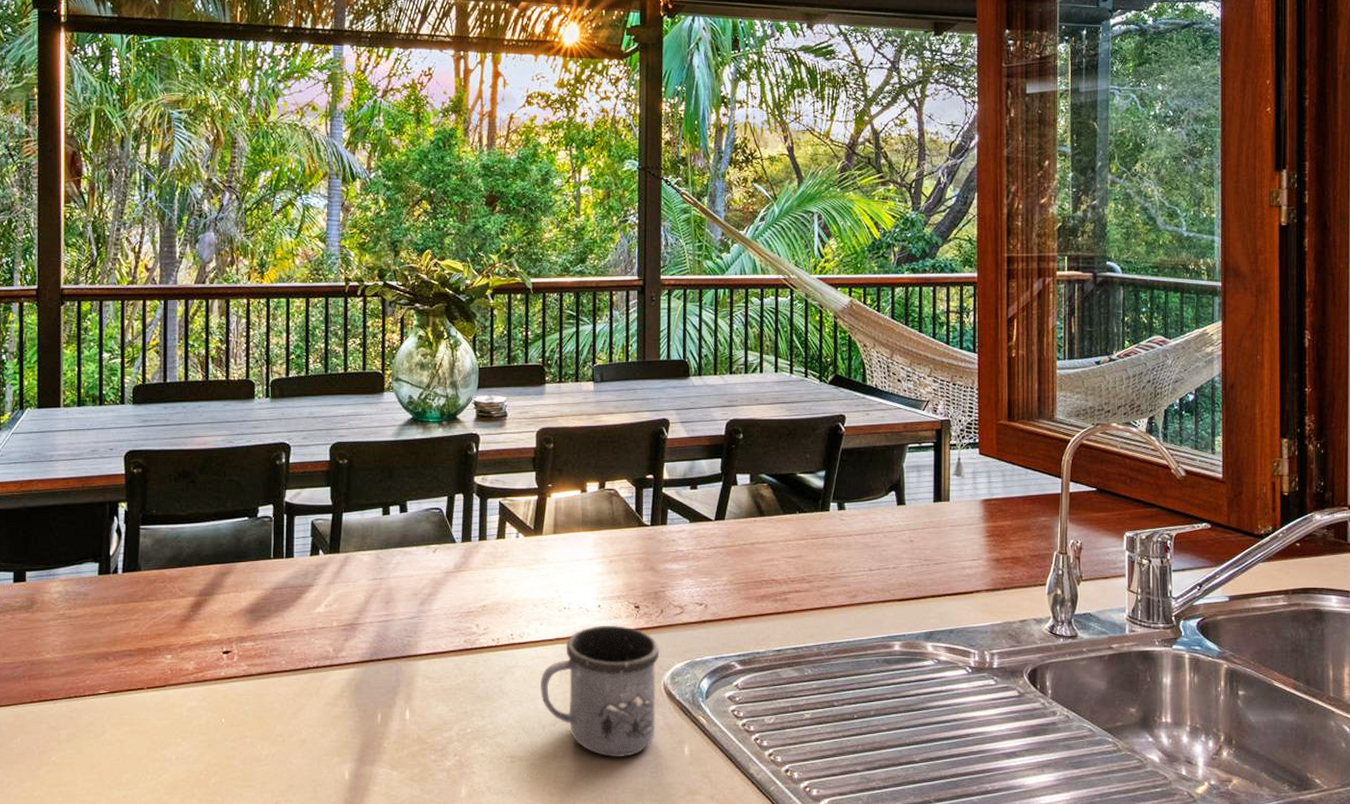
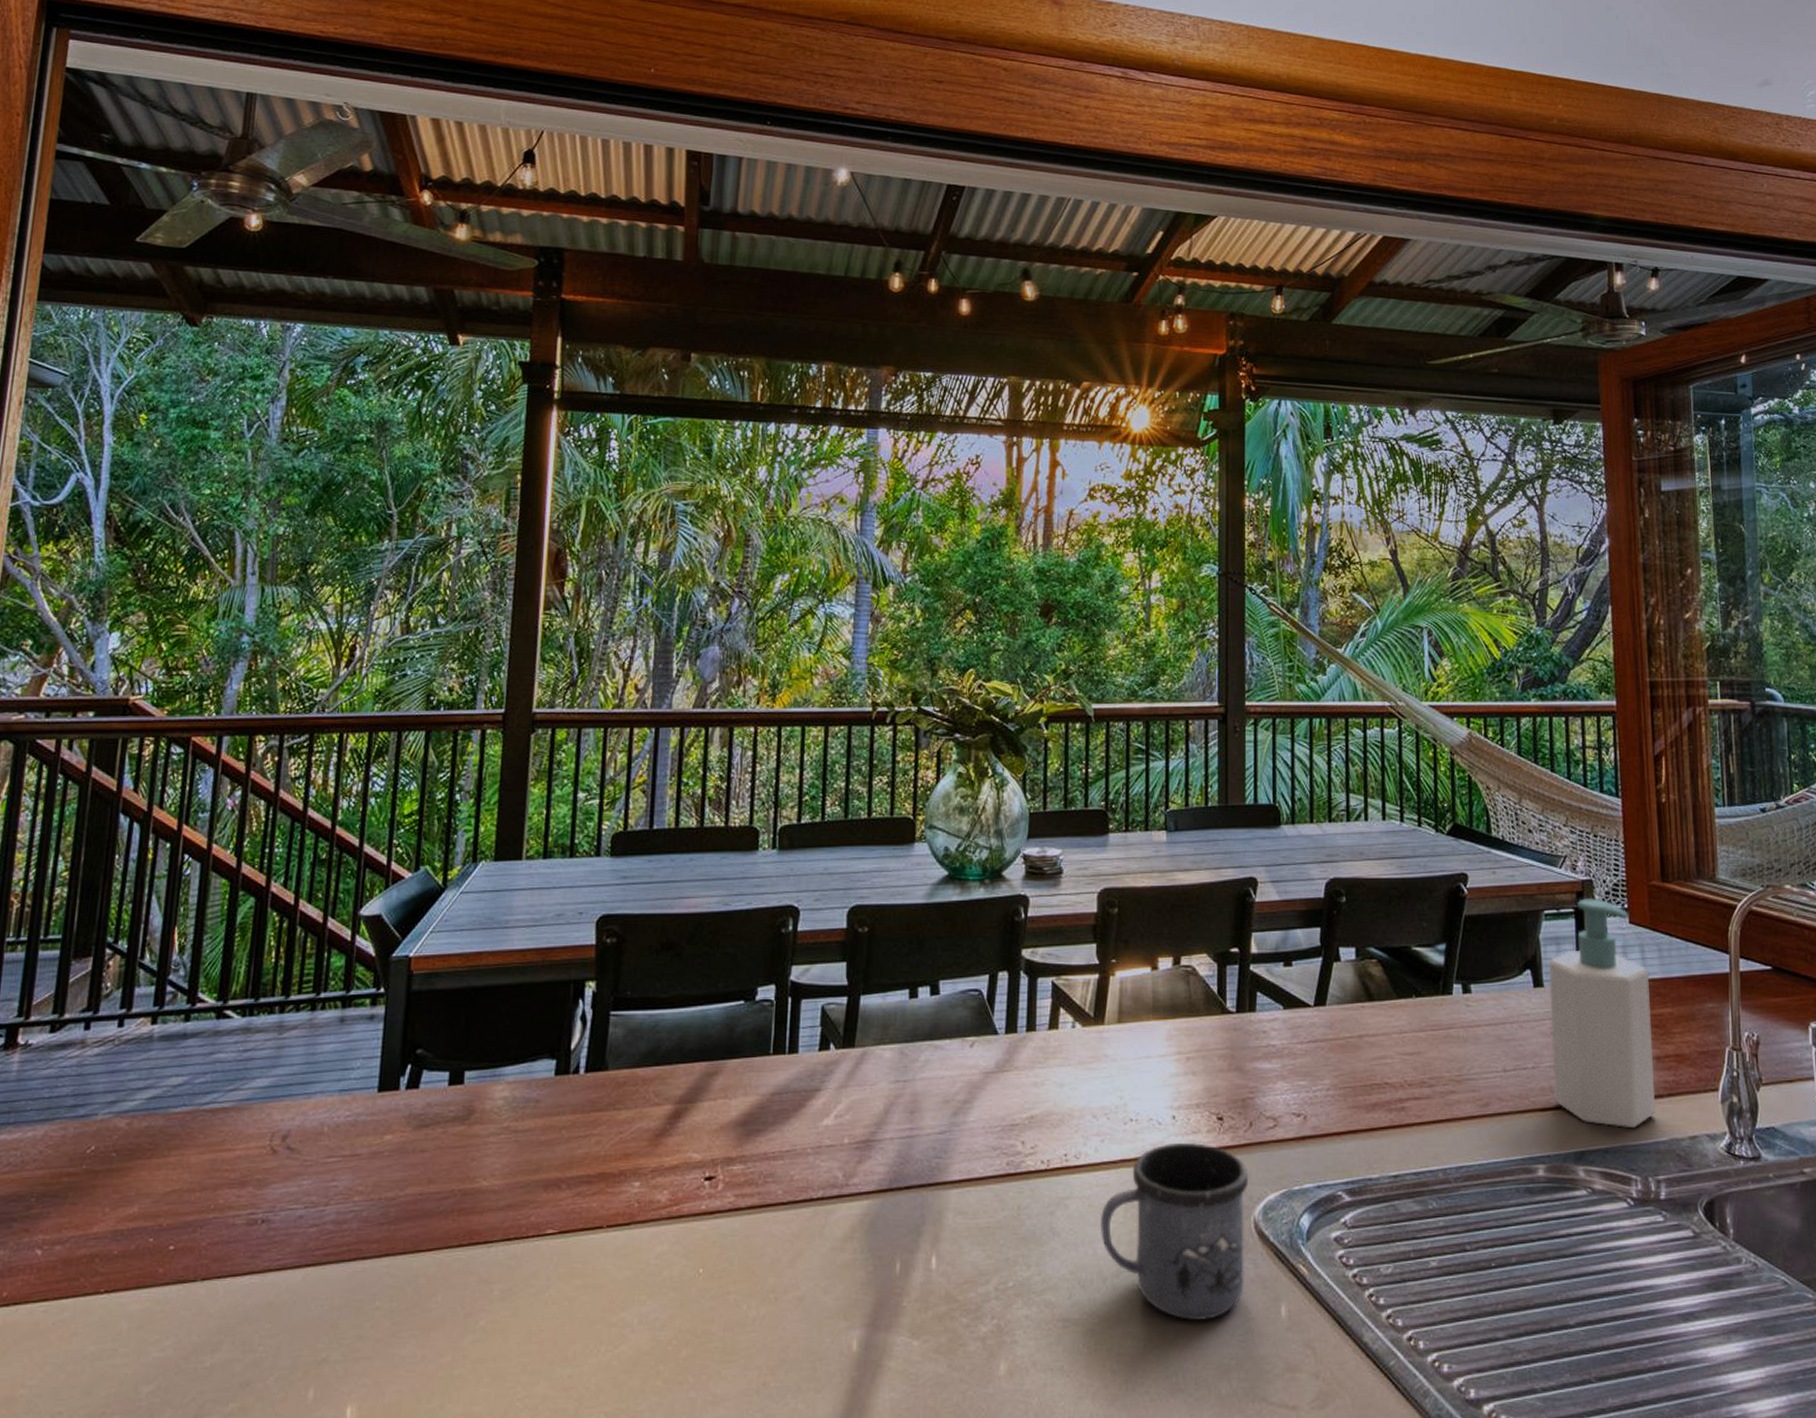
soap bottle: none [911,435,994,615] -> present [1549,898,1655,1129]

